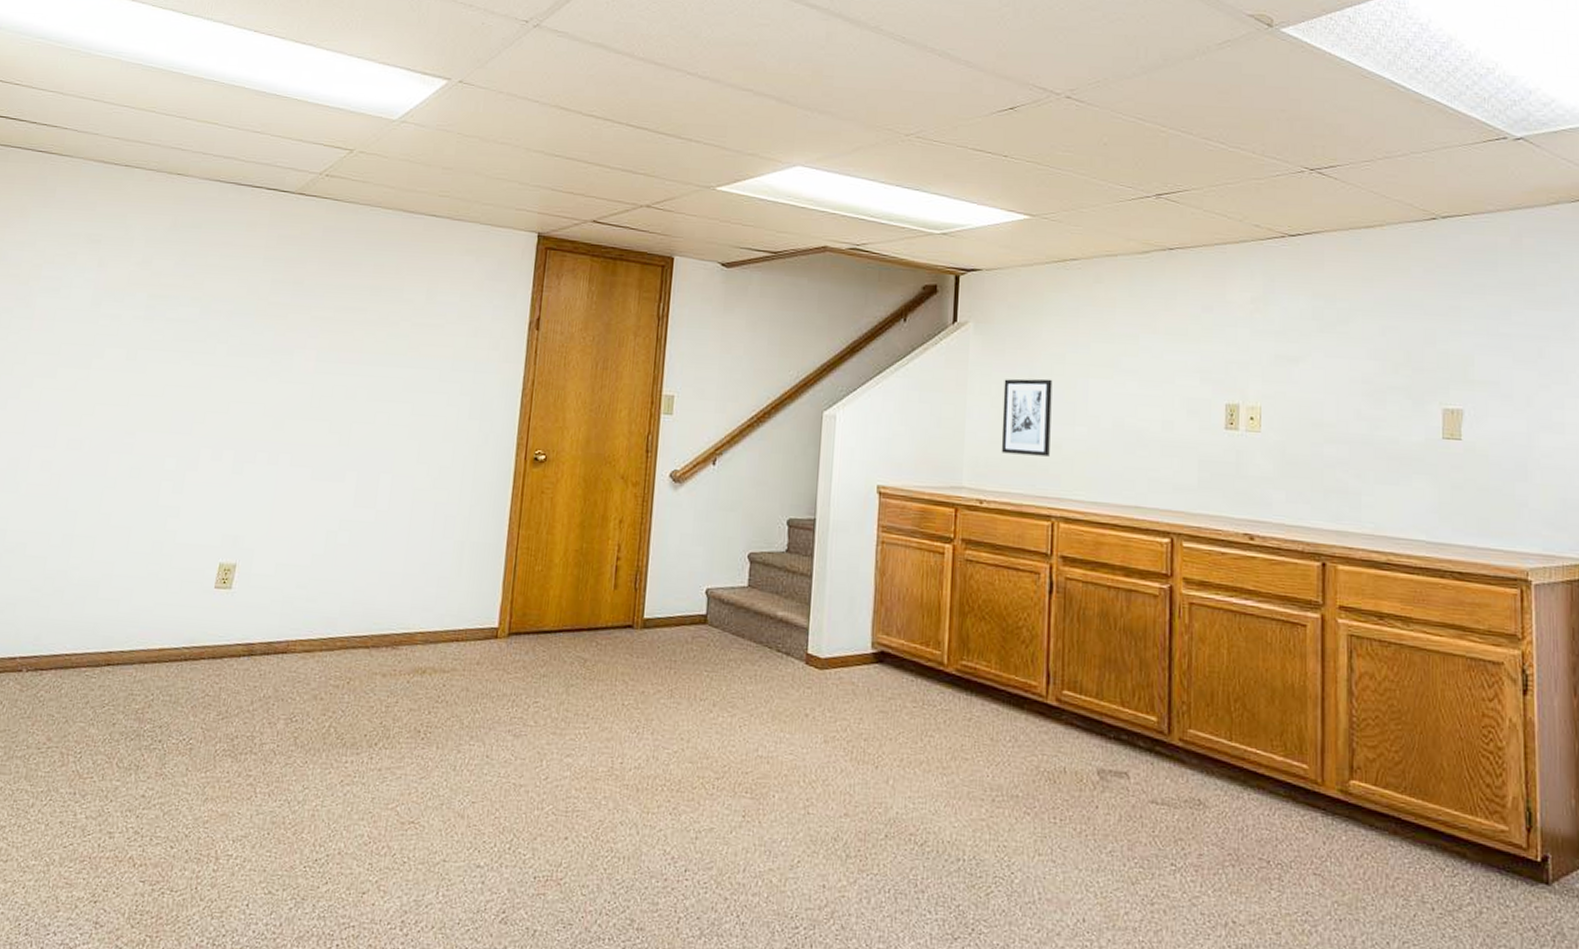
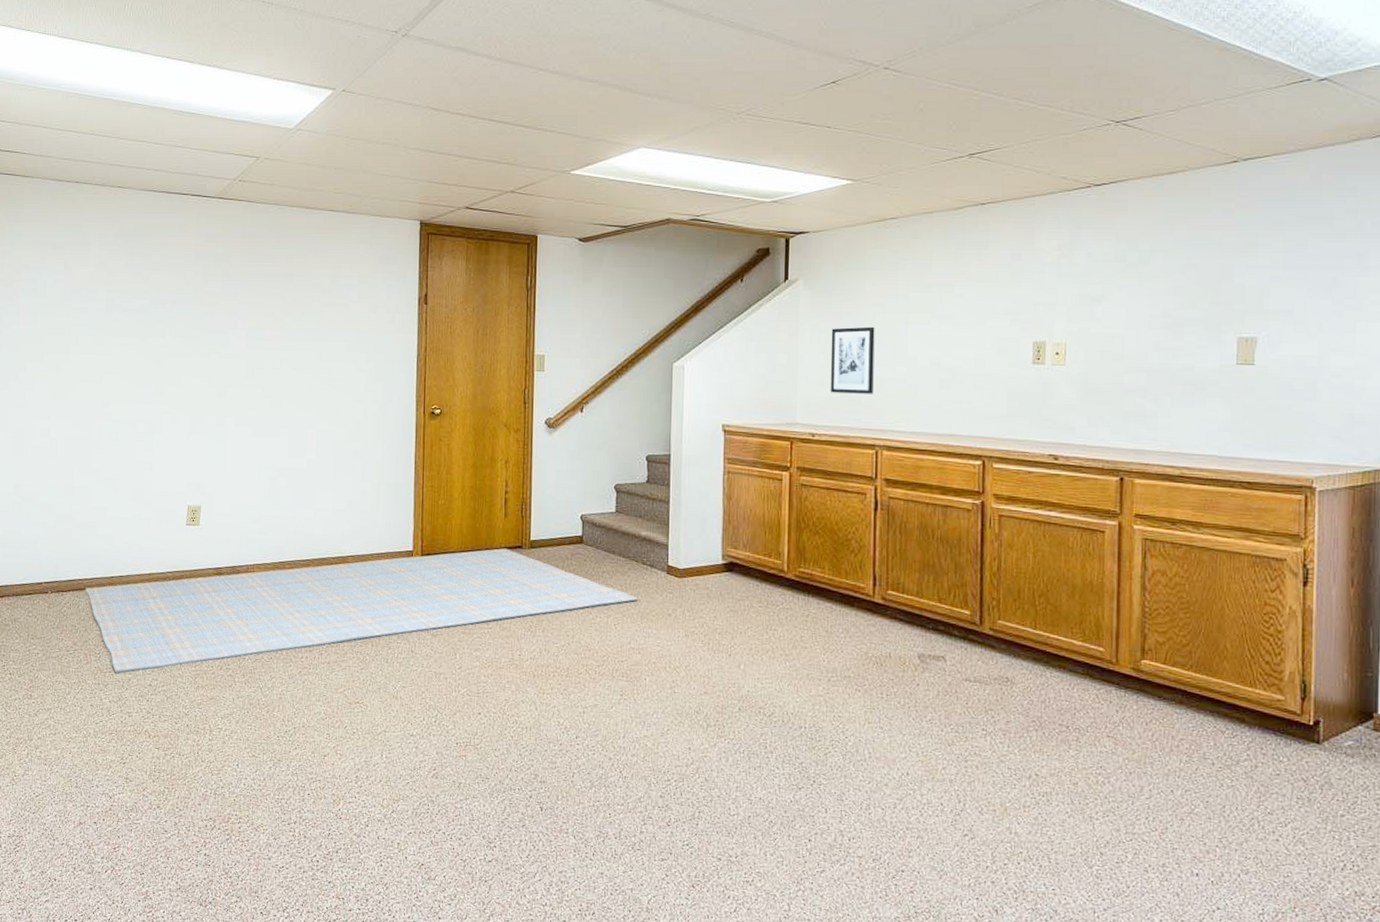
rug: none [71,627,769,780] -> present [85,548,638,674]

